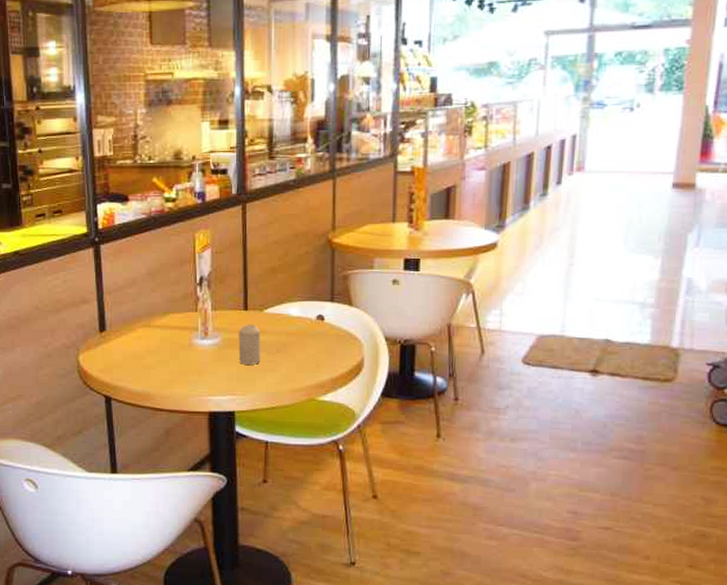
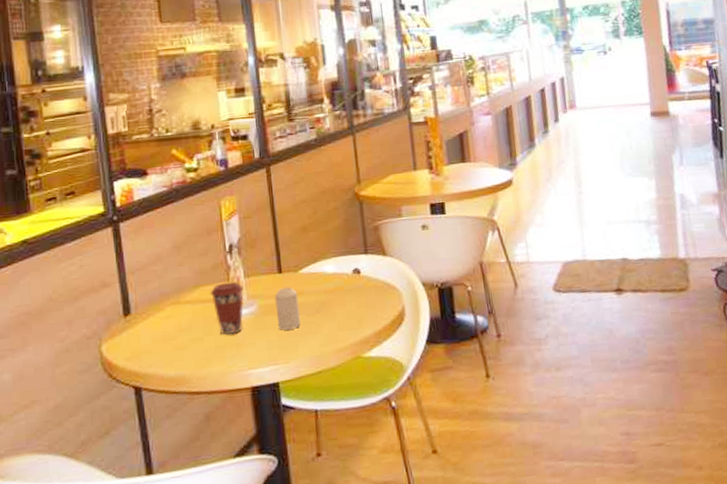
coffee cup: none [178,312,210,362] -> present [210,281,243,335]

